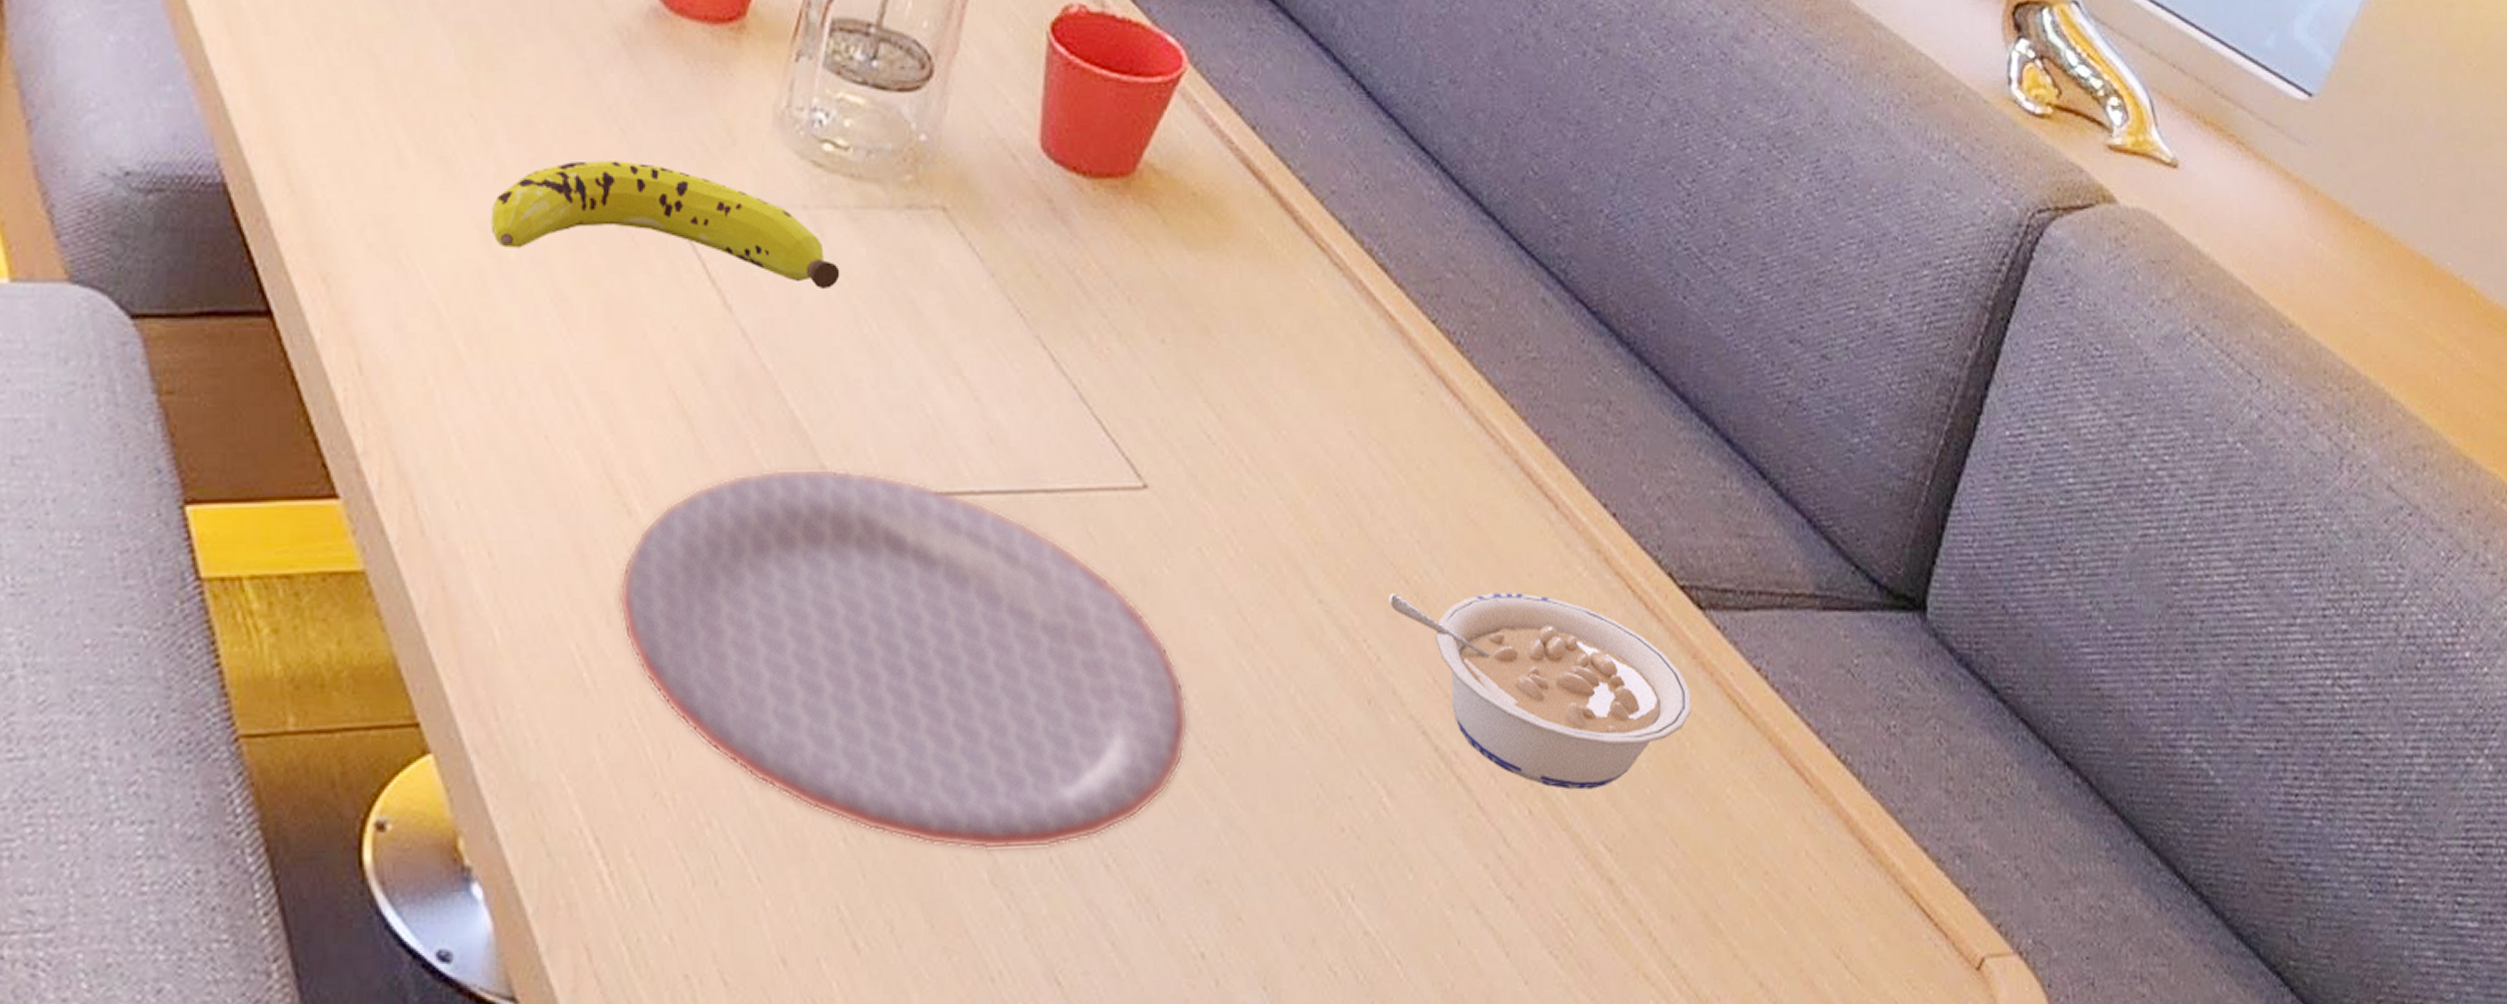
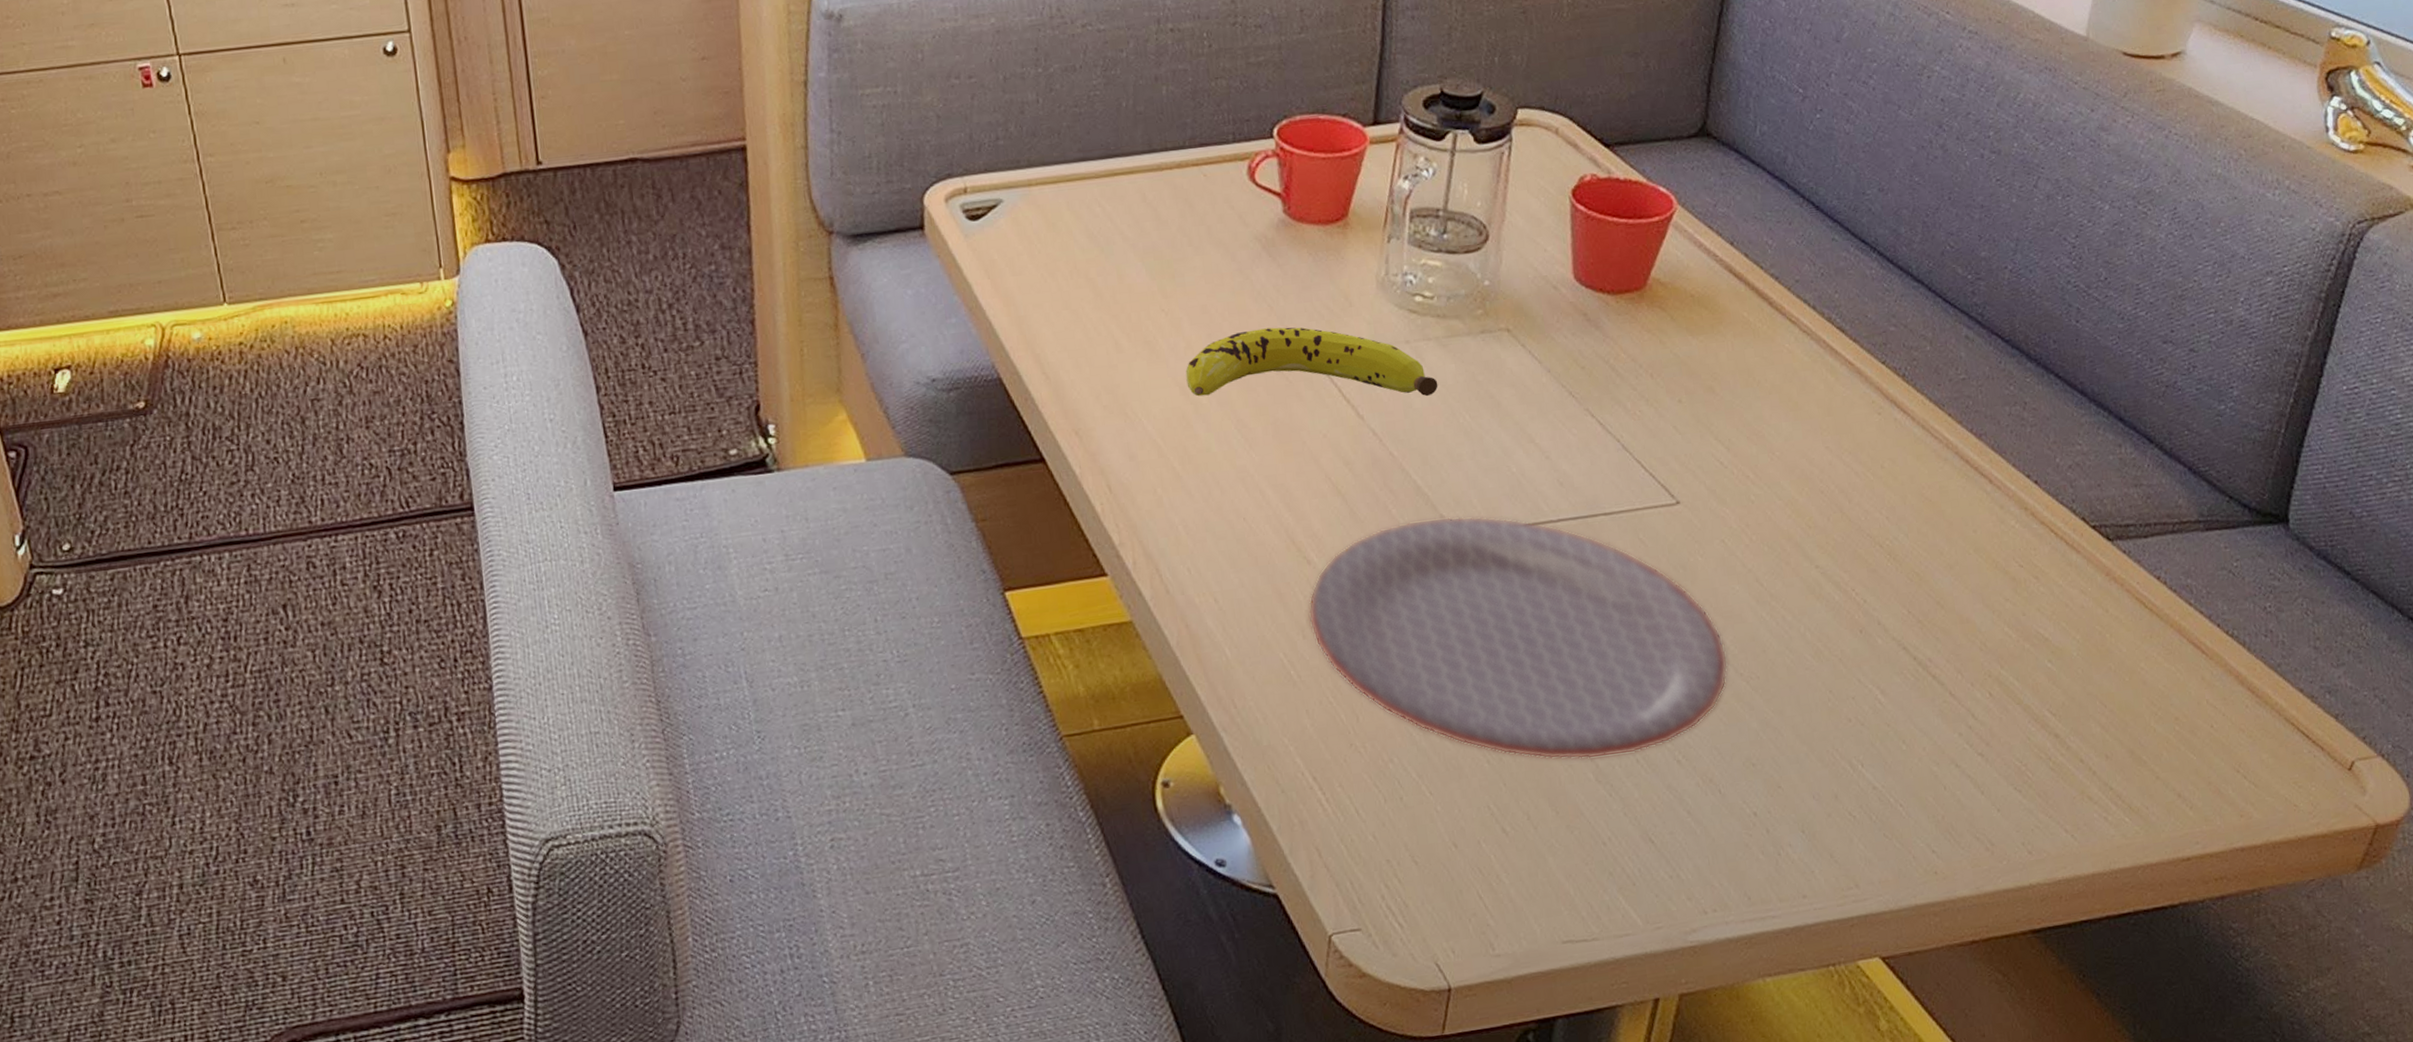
legume: present [1389,593,1691,790] -> none [1868,544,2109,676]

